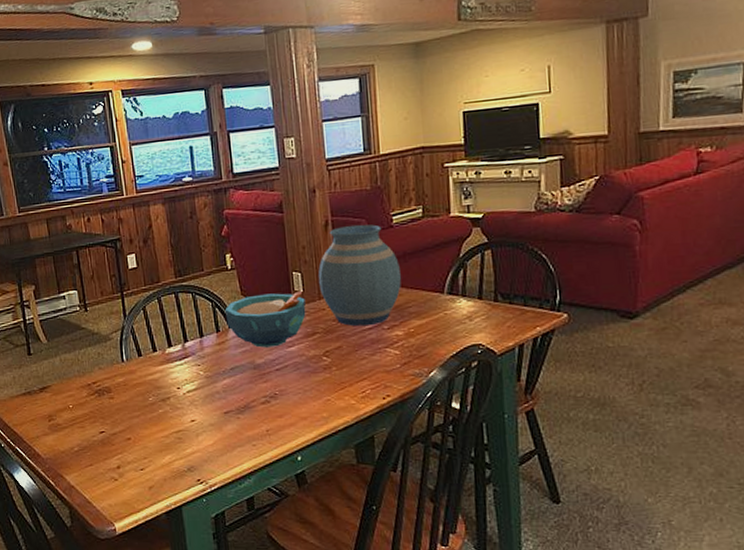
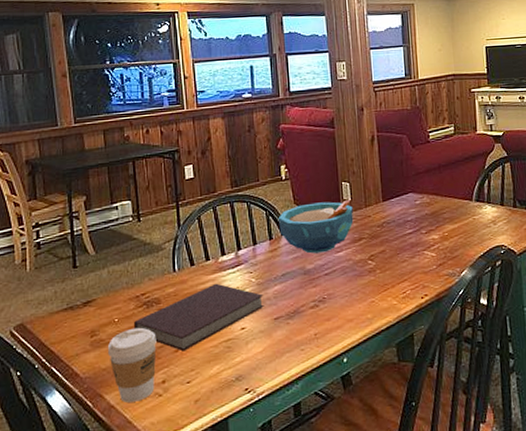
coffee cup: none [64,414,111,484] -> present [107,327,157,403]
notebook: none [87,375,214,440] -> present [134,283,264,352]
vase: present [318,224,402,327] -> none [364,139,438,232]

